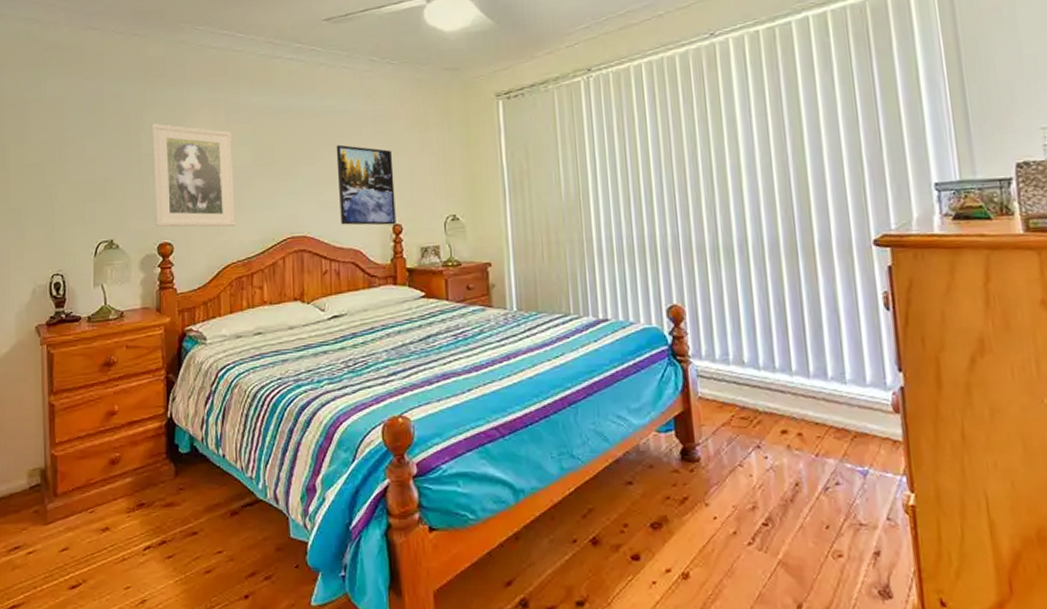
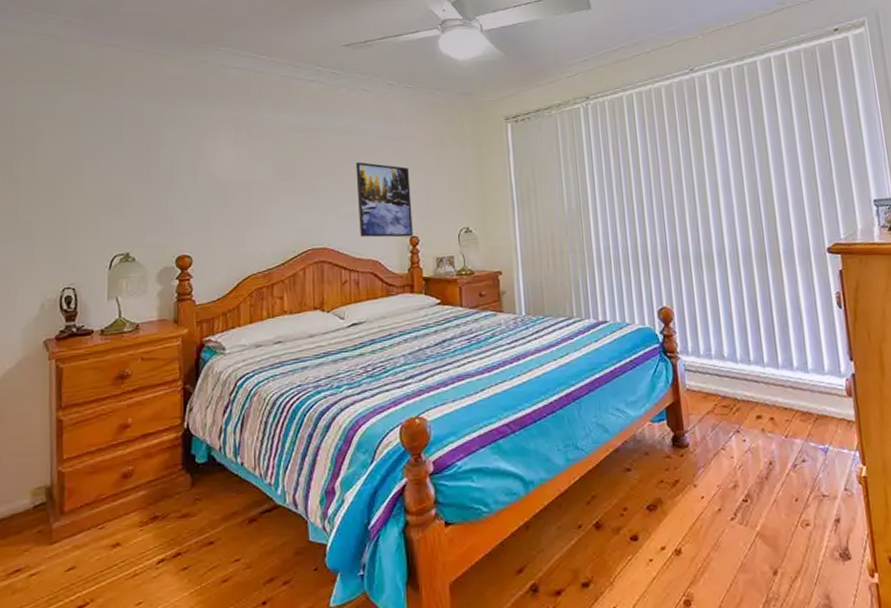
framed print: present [151,123,236,227] -> none [171,139,256,240]

